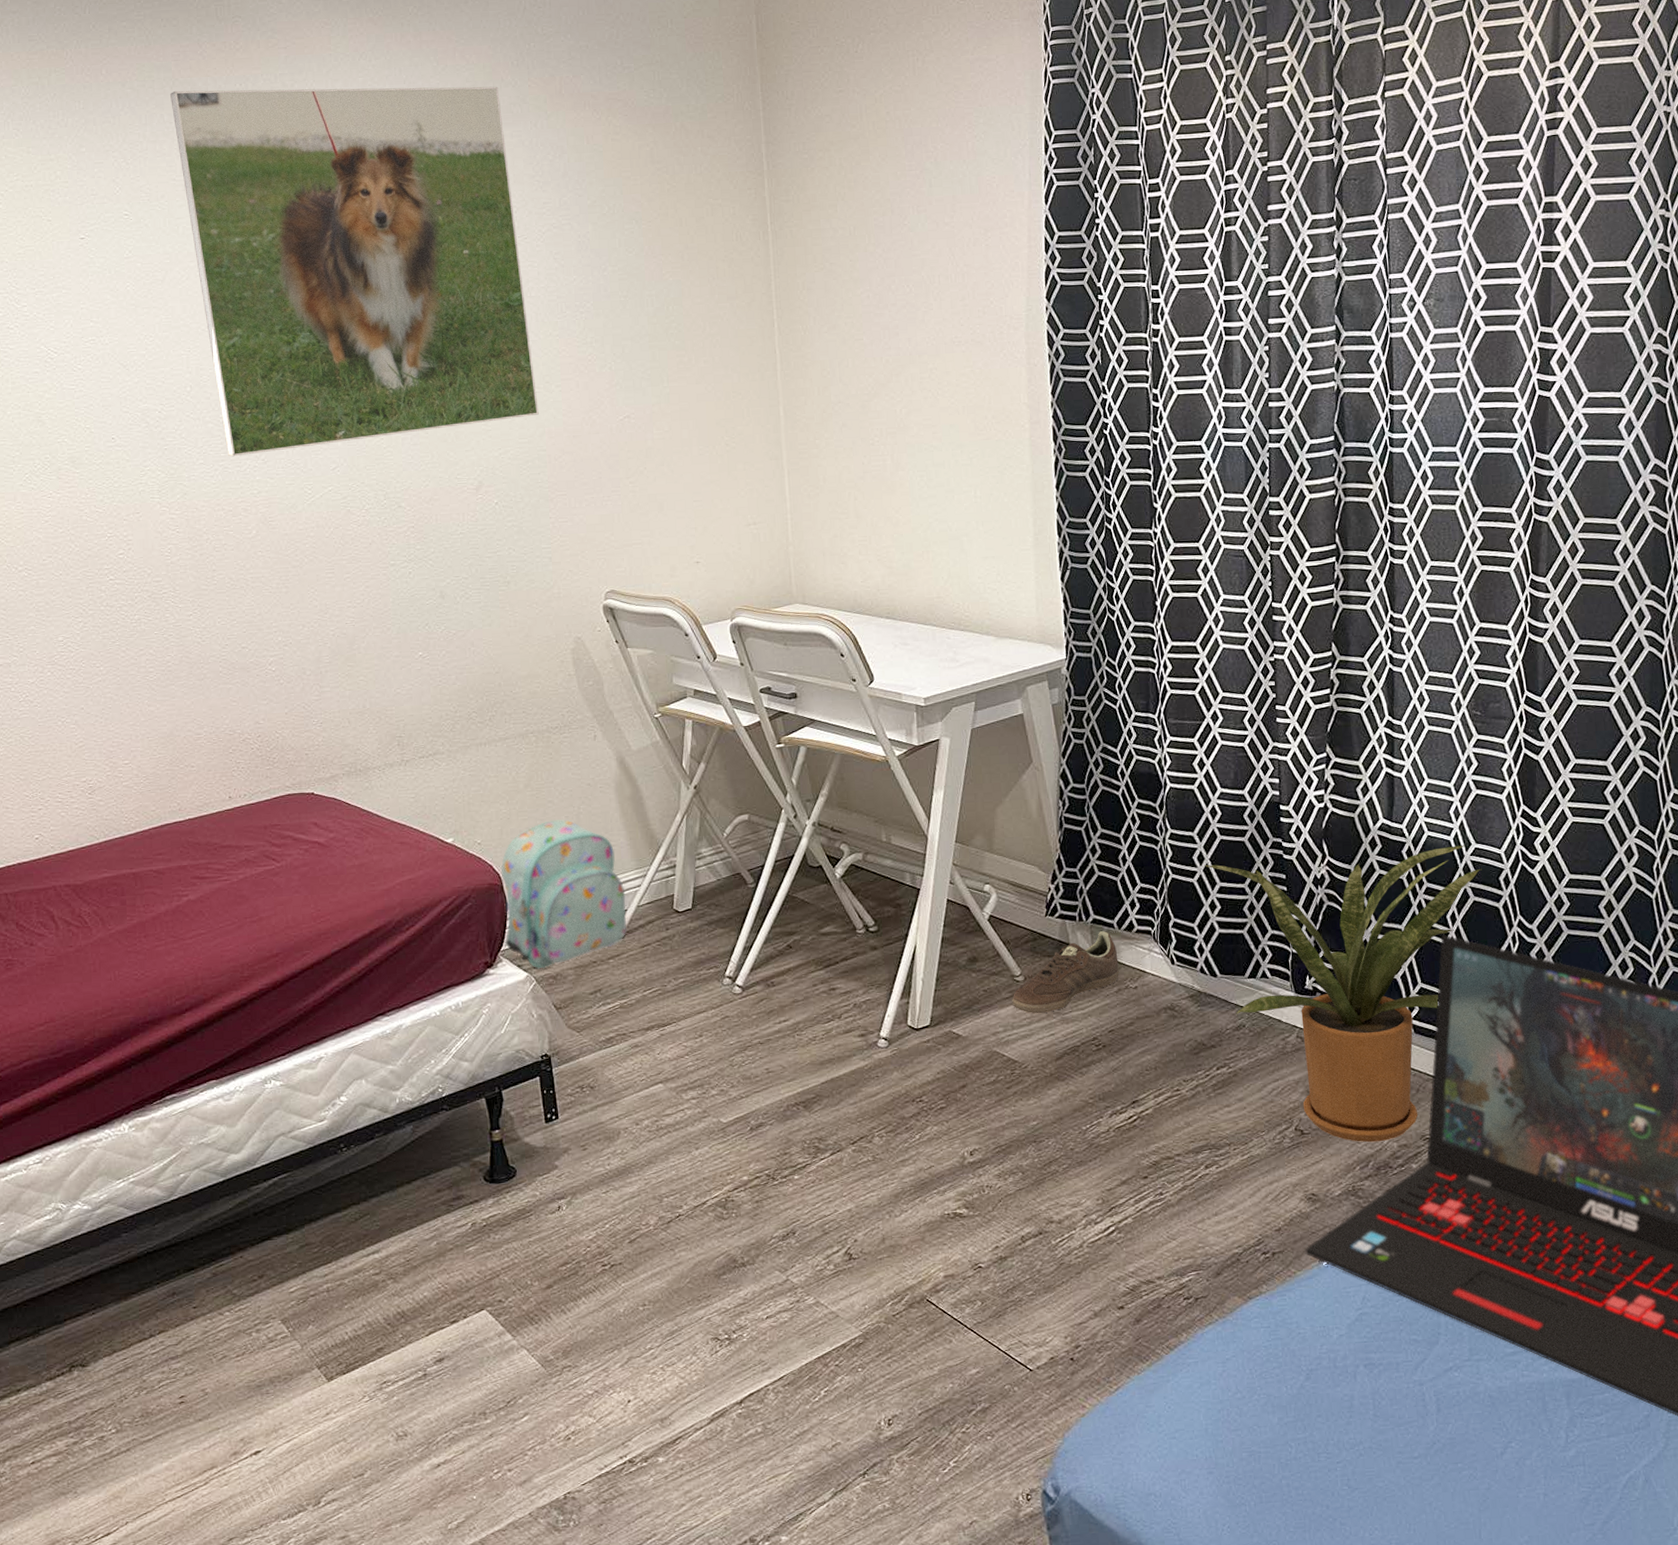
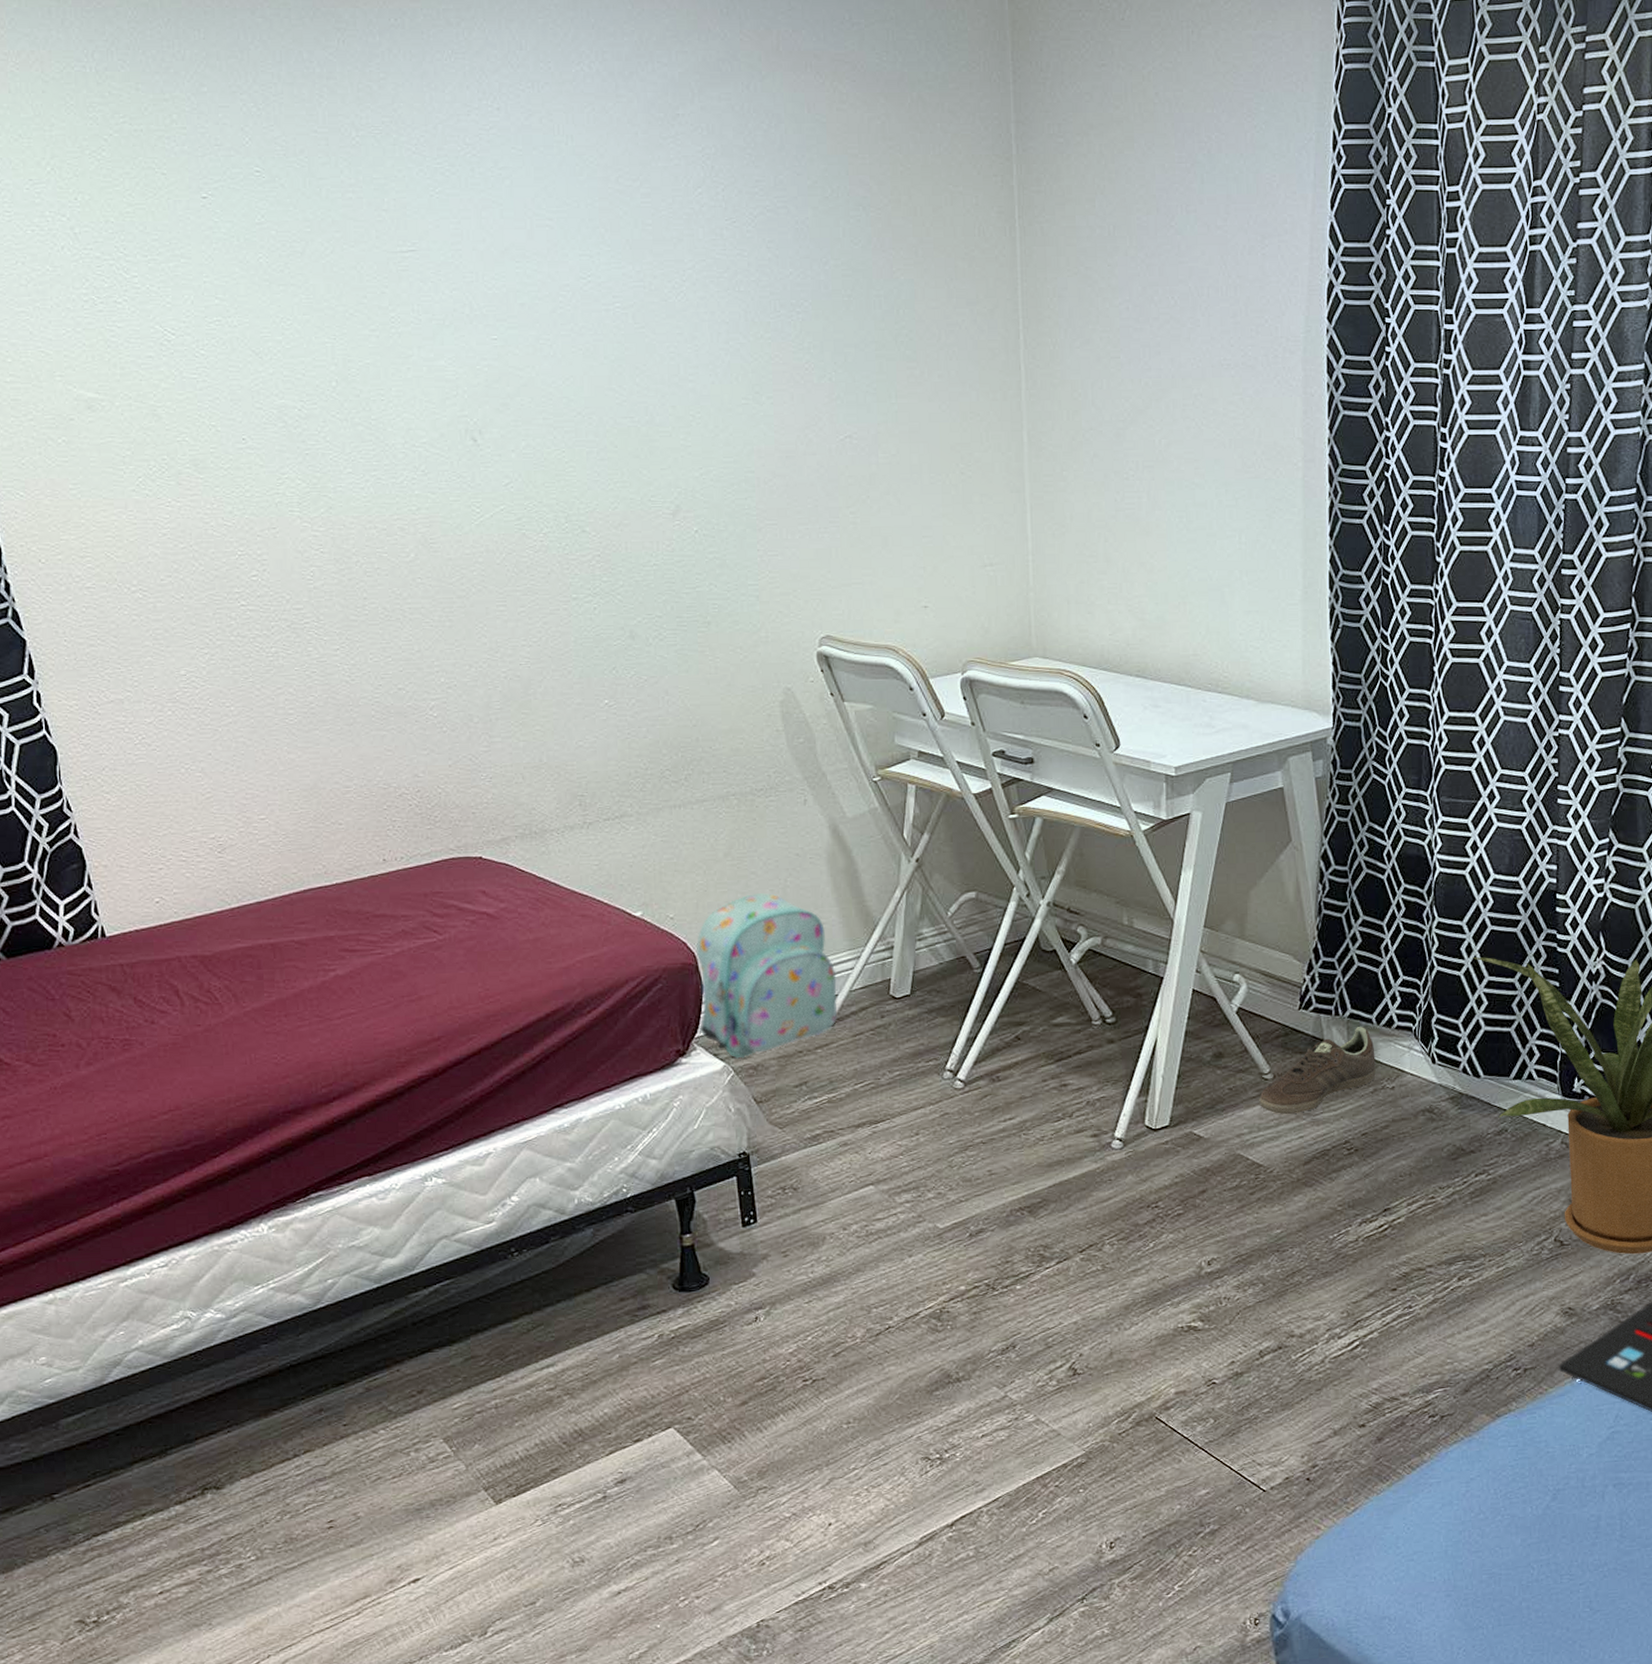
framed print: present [170,86,539,457] -> none [311,23,747,466]

